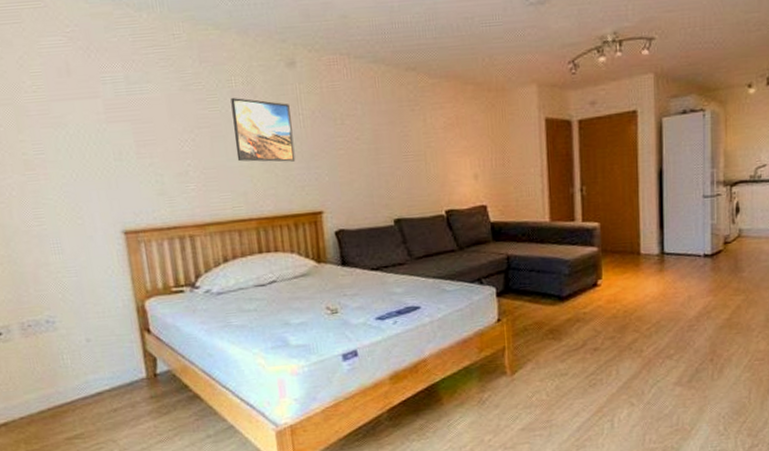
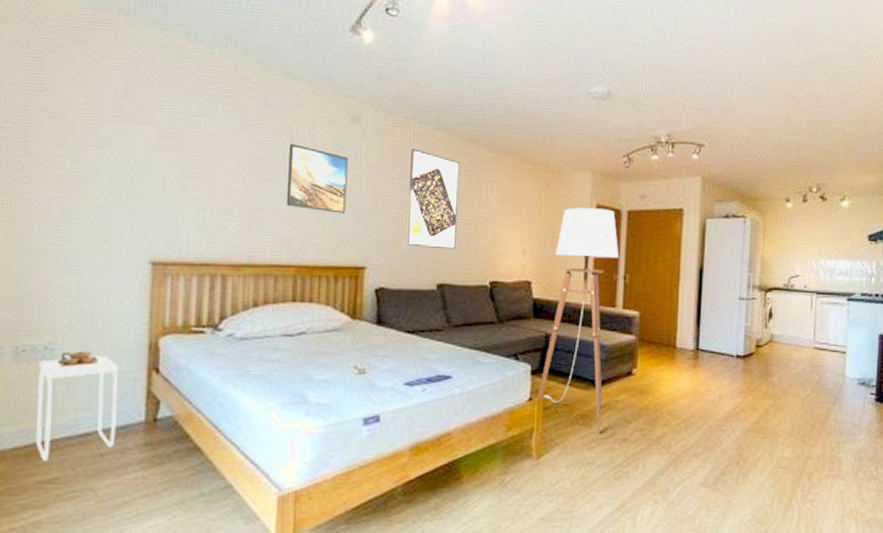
side table: none [44,320,124,421] -> present [36,351,119,462]
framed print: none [350,85,408,185] -> present [406,148,460,250]
floor lamp: none [505,121,574,345] -> present [537,207,619,432]

